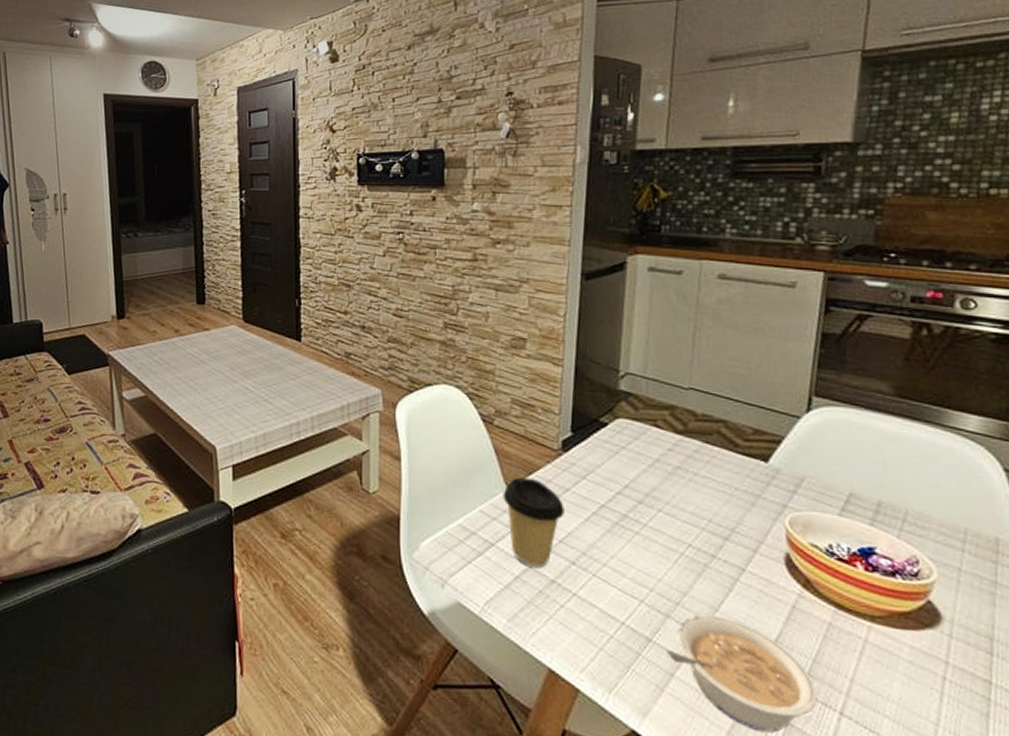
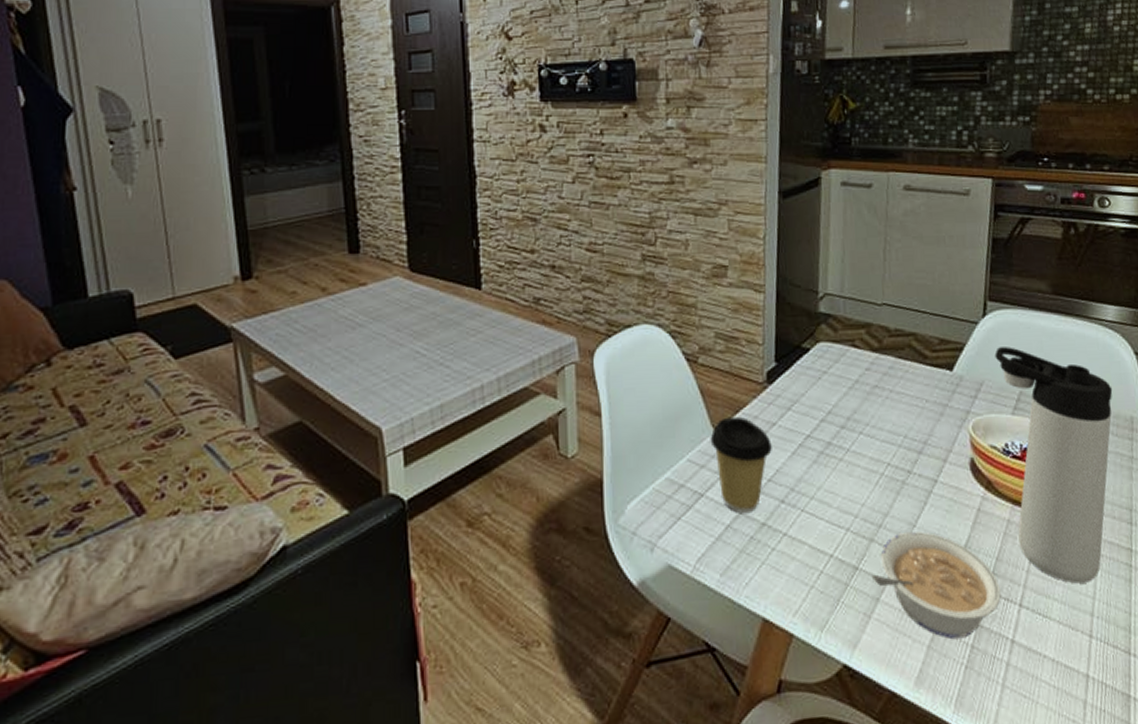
thermos bottle: none [820,445,972,707] -> present [994,347,1113,584]

